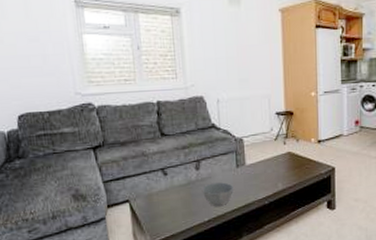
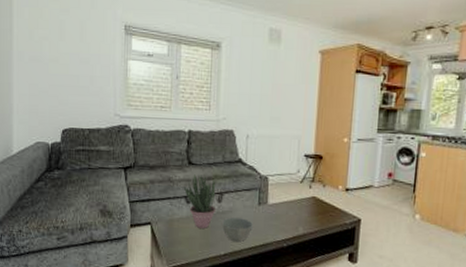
potted plant: none [160,144,195,199] -> present [184,174,216,229]

